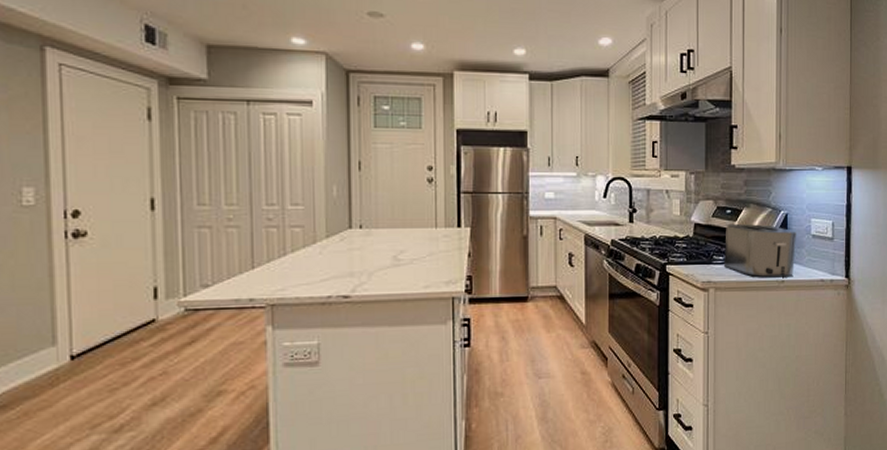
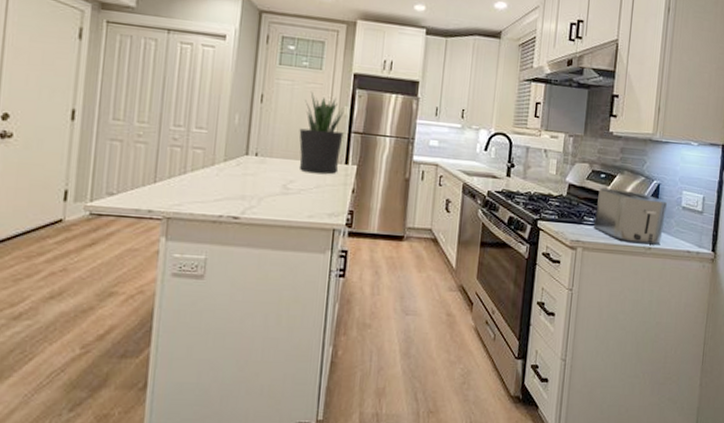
planter: none [404,153,452,241] -> present [299,91,344,175]

